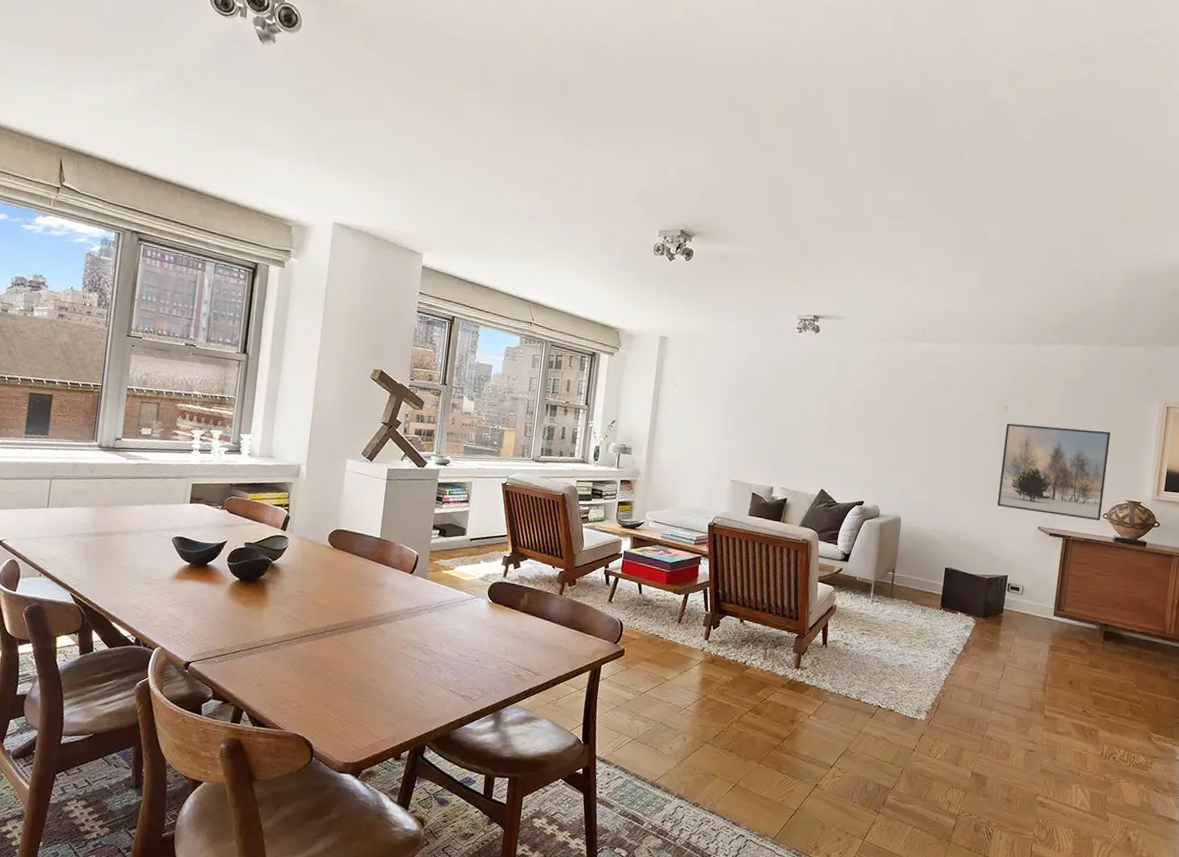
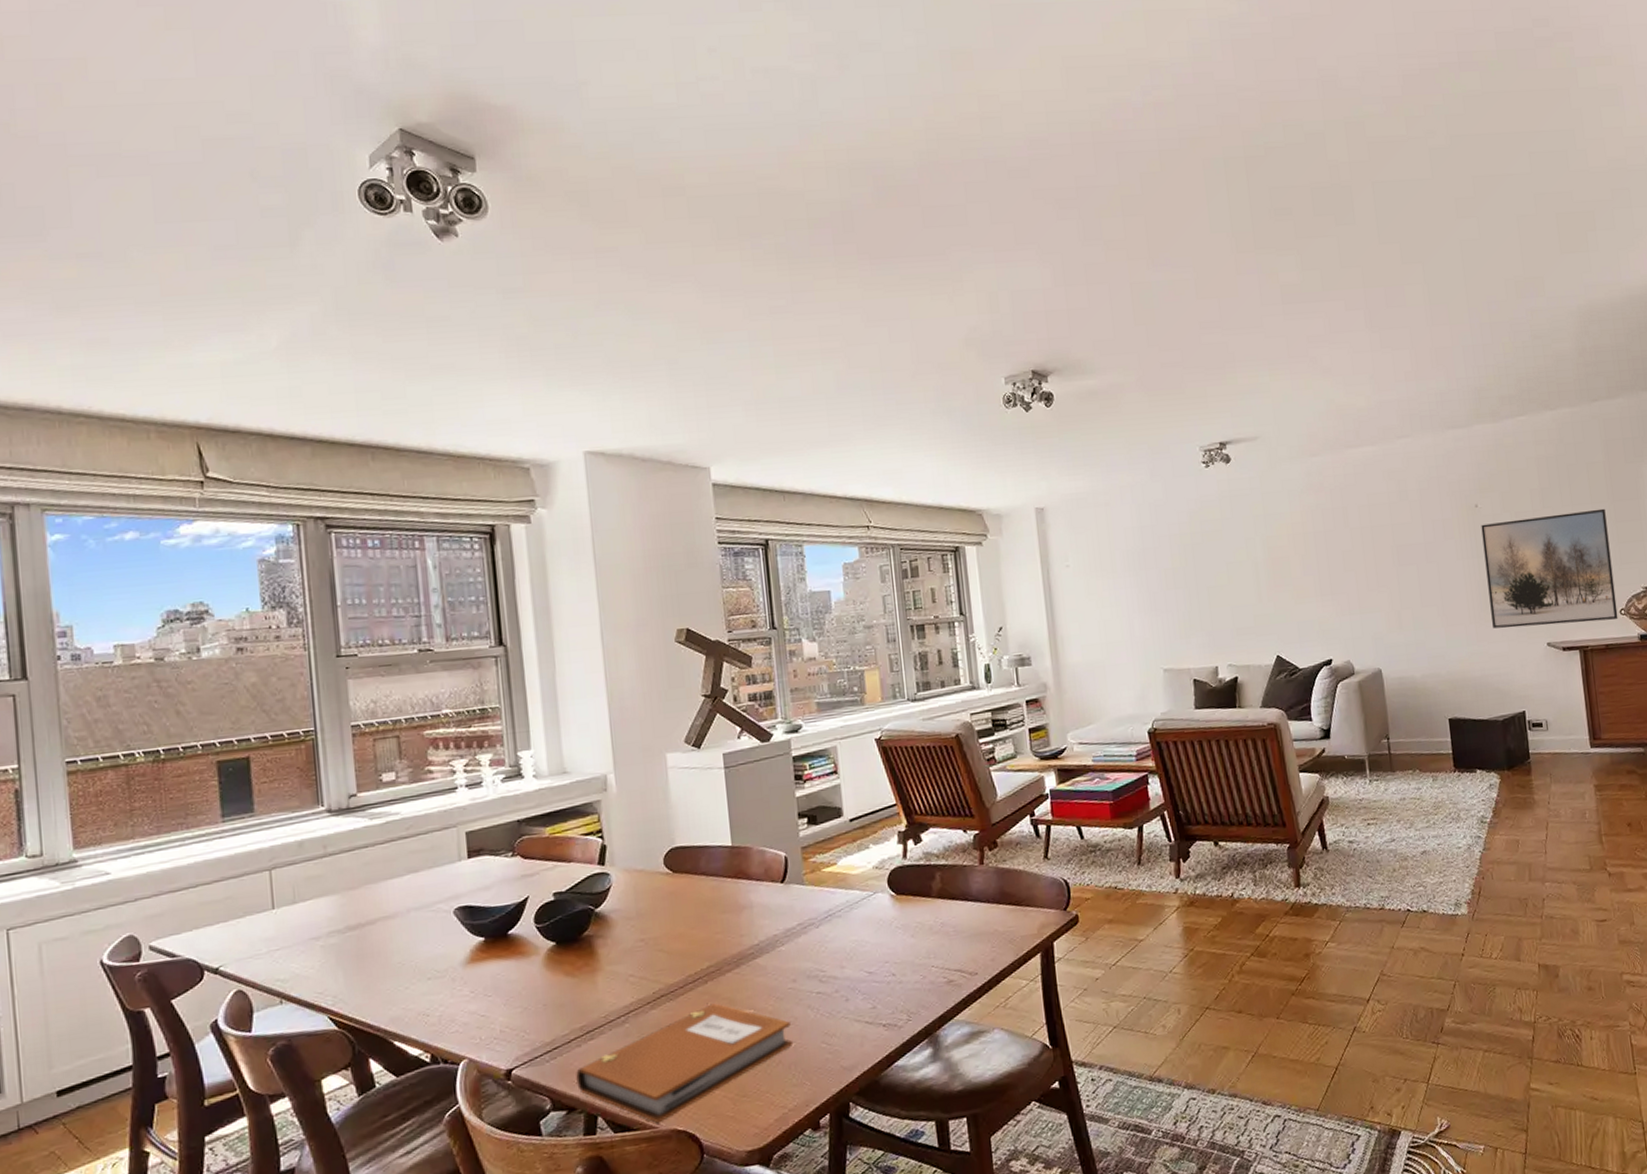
notebook: none [233,650,396,727] -> present [576,1003,794,1124]

